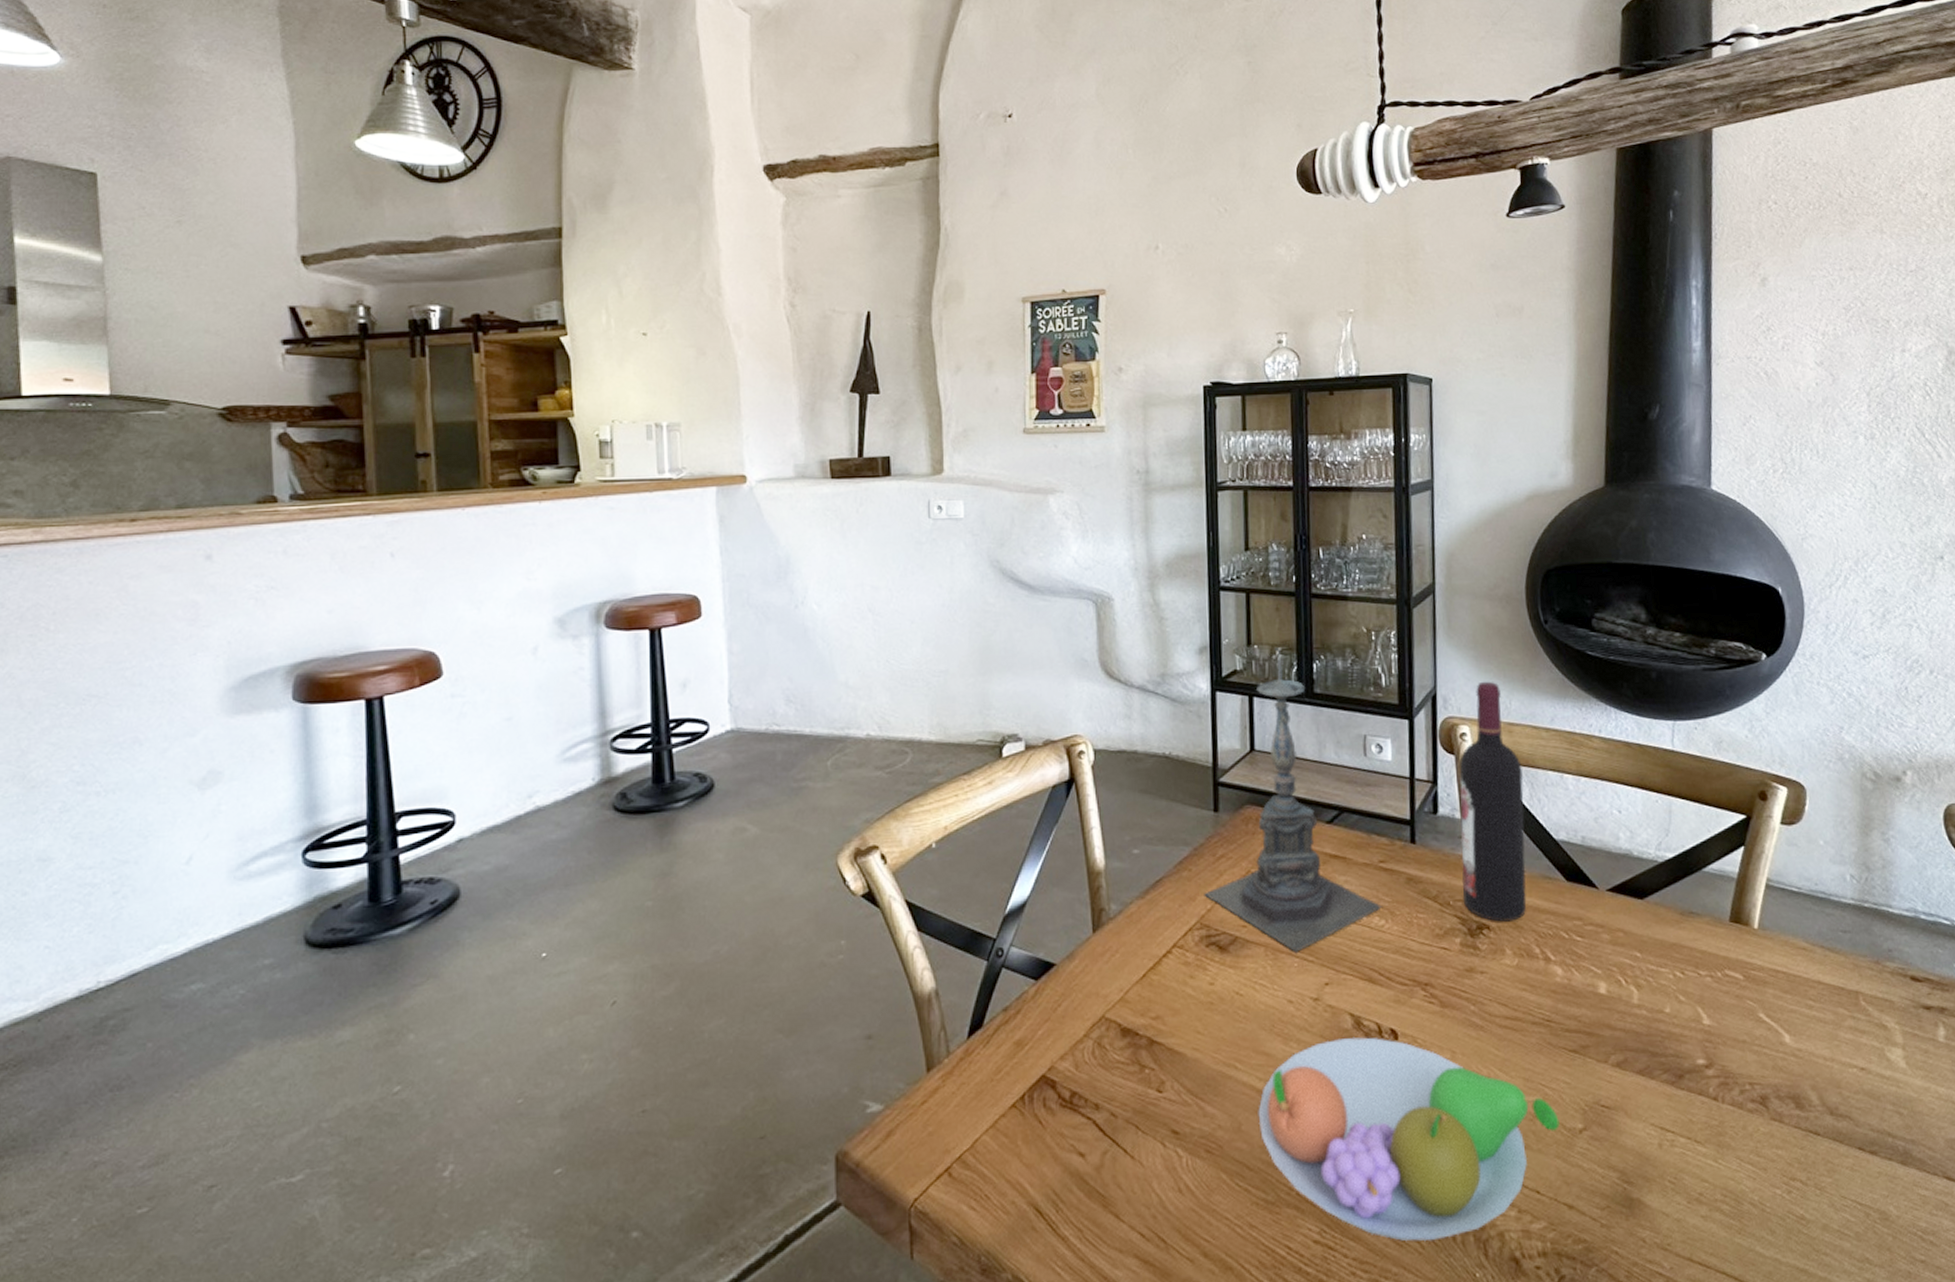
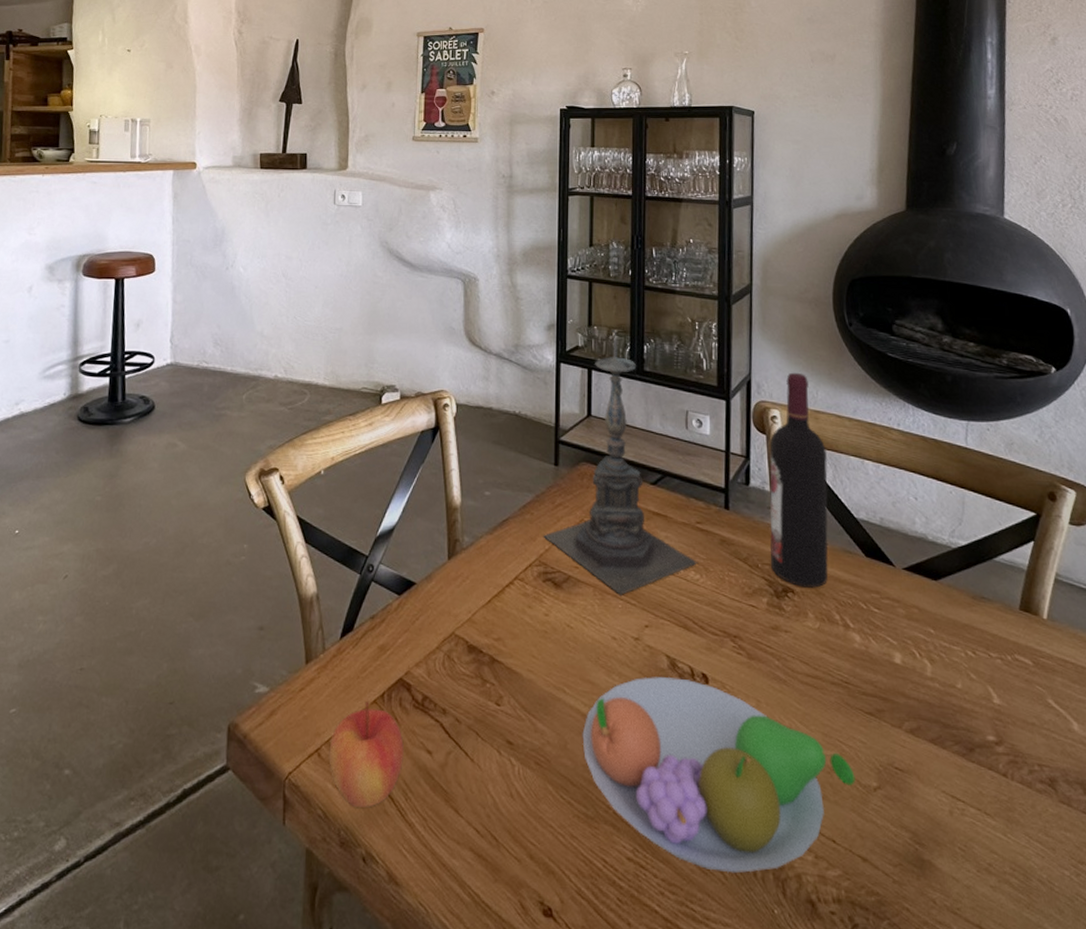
apple: none [961,1105,1053,1228] -> present [329,700,405,807]

